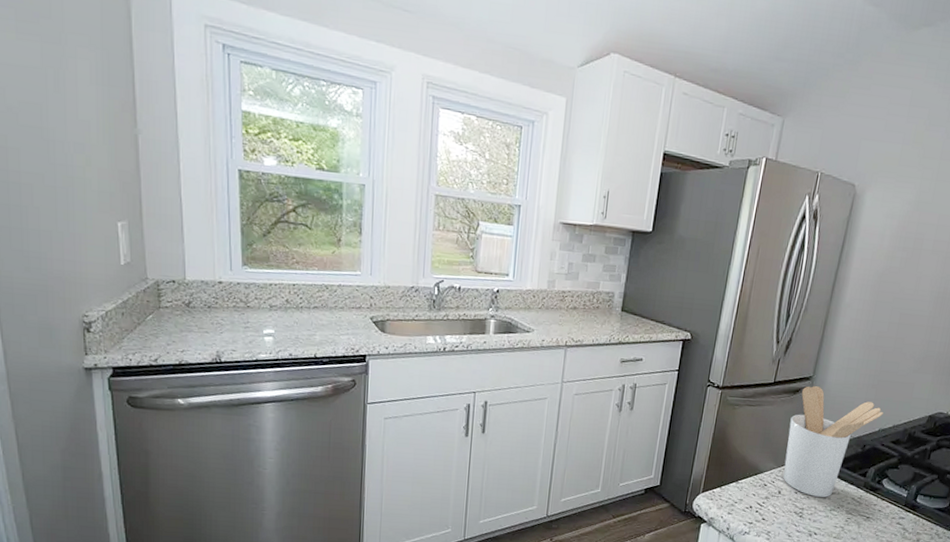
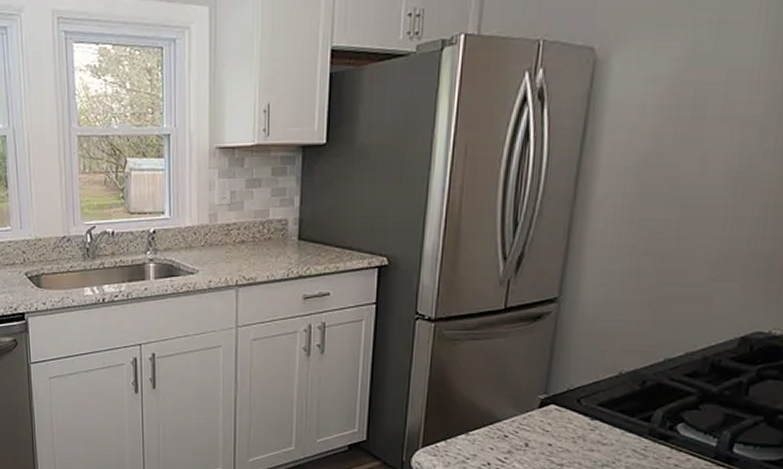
utensil holder: present [783,386,883,497] -> none [529,310,668,450]

